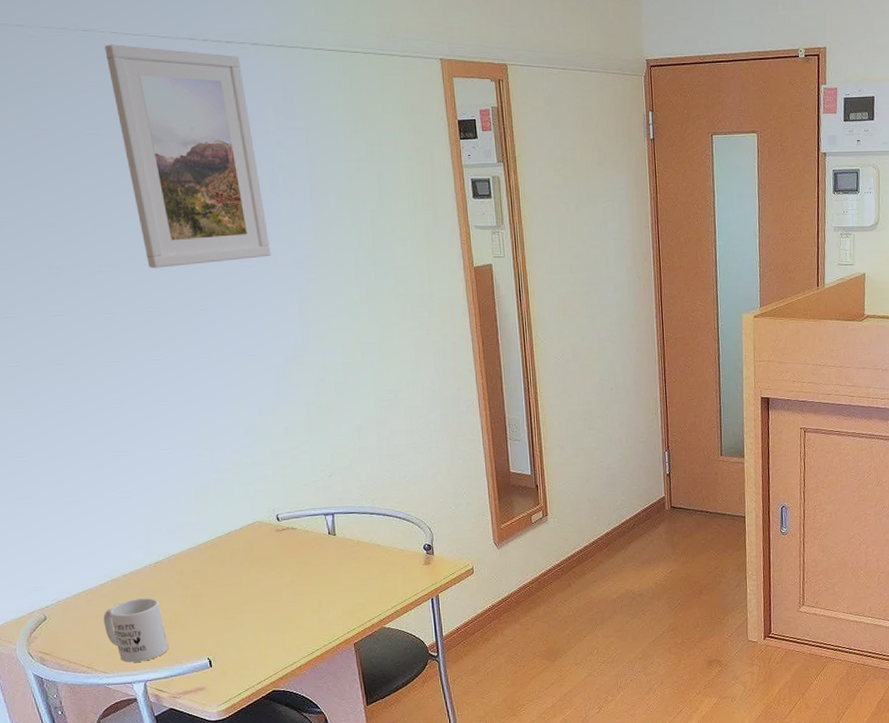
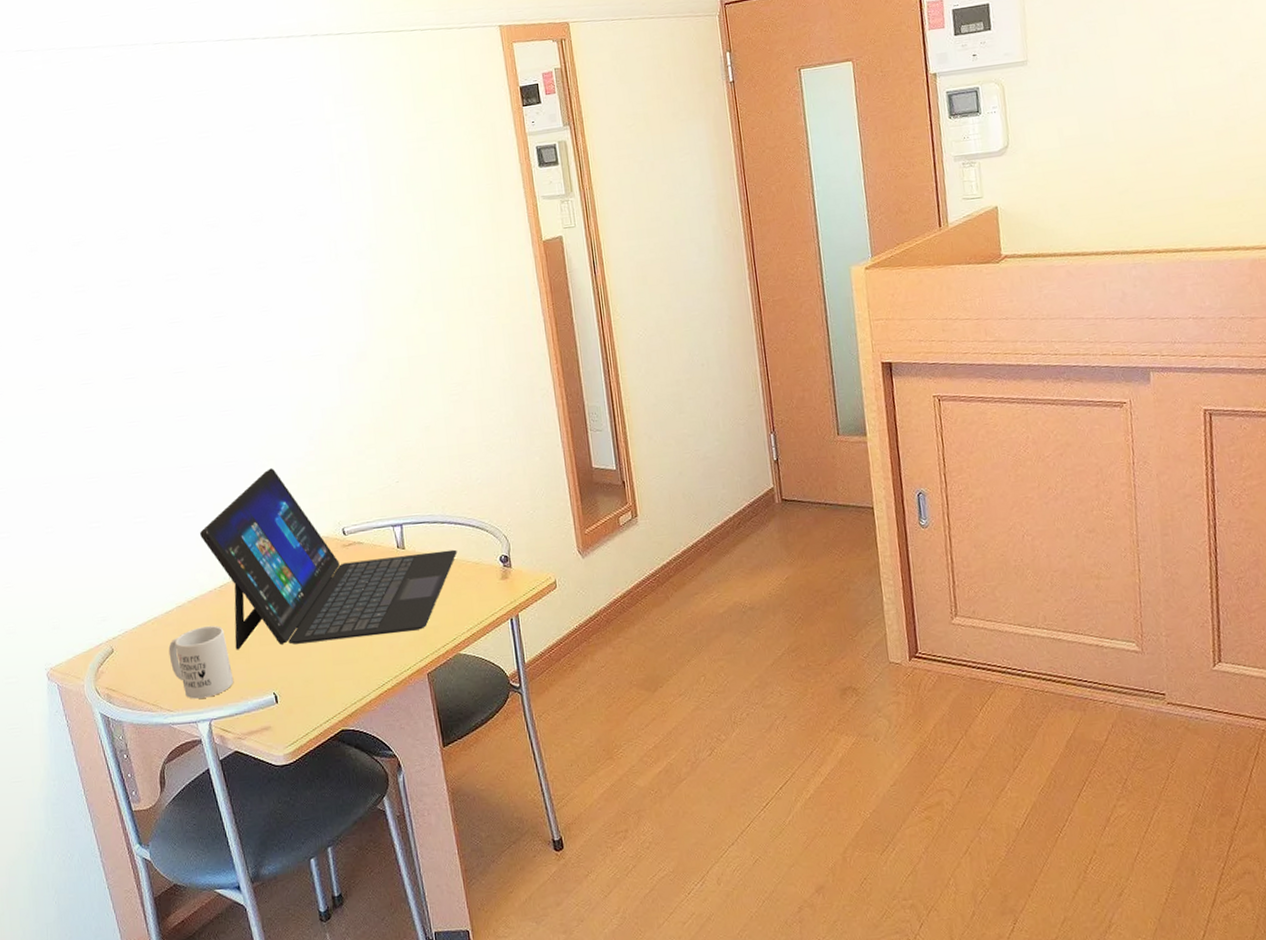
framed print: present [104,45,271,268] -> none [173,49,333,273]
laptop: none [135,457,385,620] -> present [200,468,458,650]

